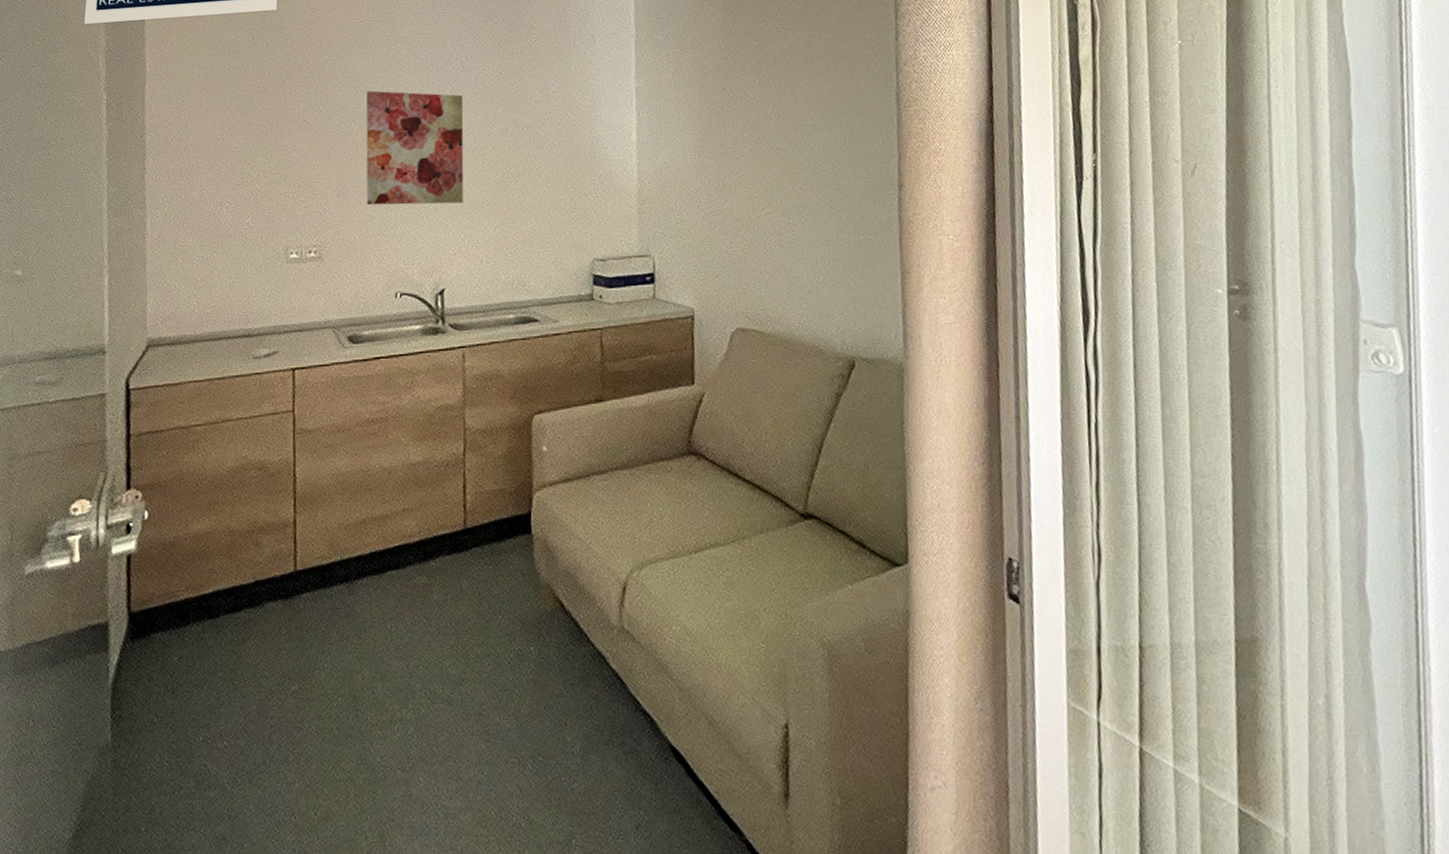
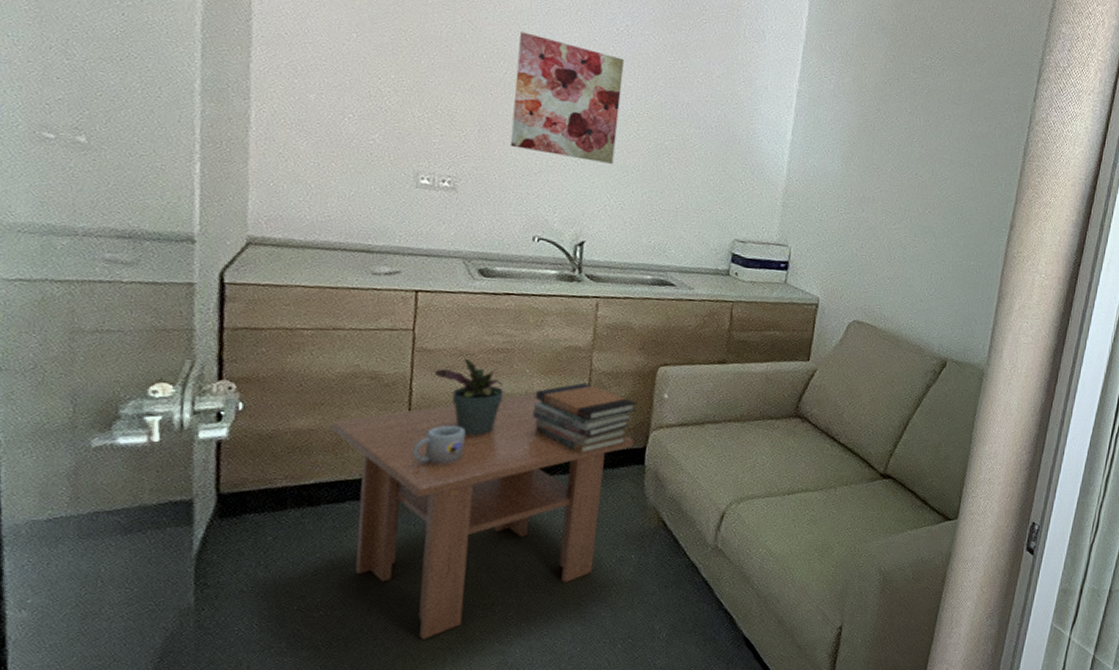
coffee table: none [225,463,517,770] -> present [331,392,634,639]
mug: none [300,511,349,558] -> present [412,425,466,465]
potted plant: none [315,434,382,521] -> present [434,358,504,436]
book stack: none [412,444,516,529] -> present [533,382,637,455]

